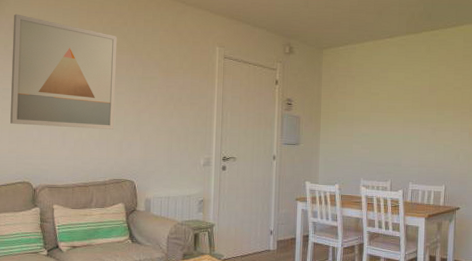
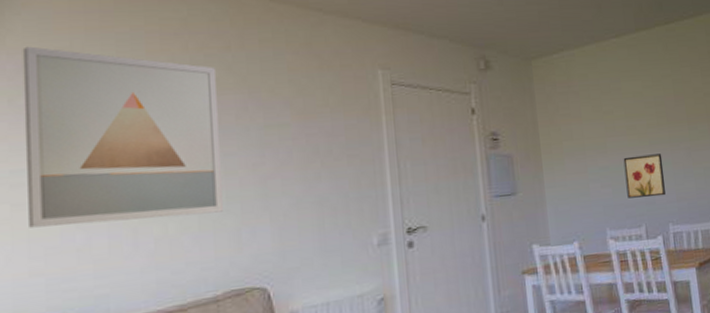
wall art: none [380,129,412,161] -> present [623,153,666,199]

